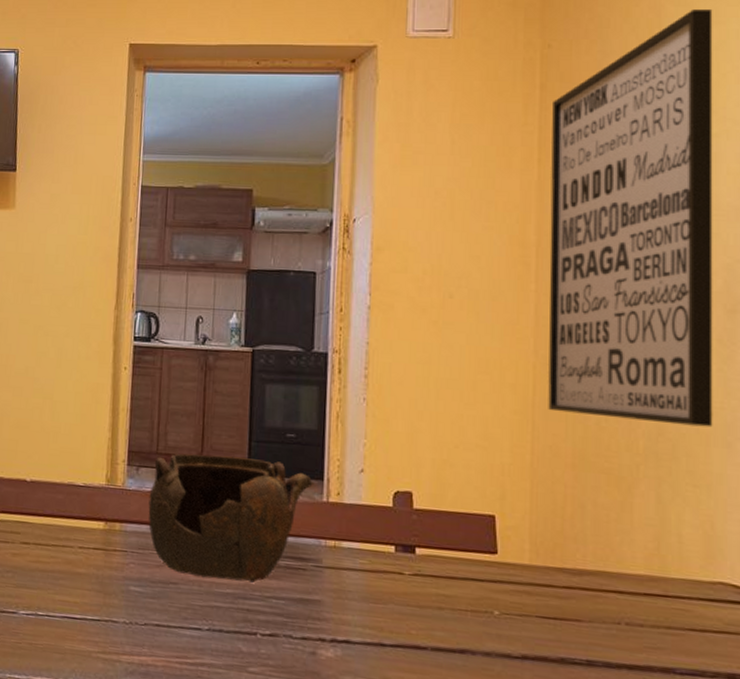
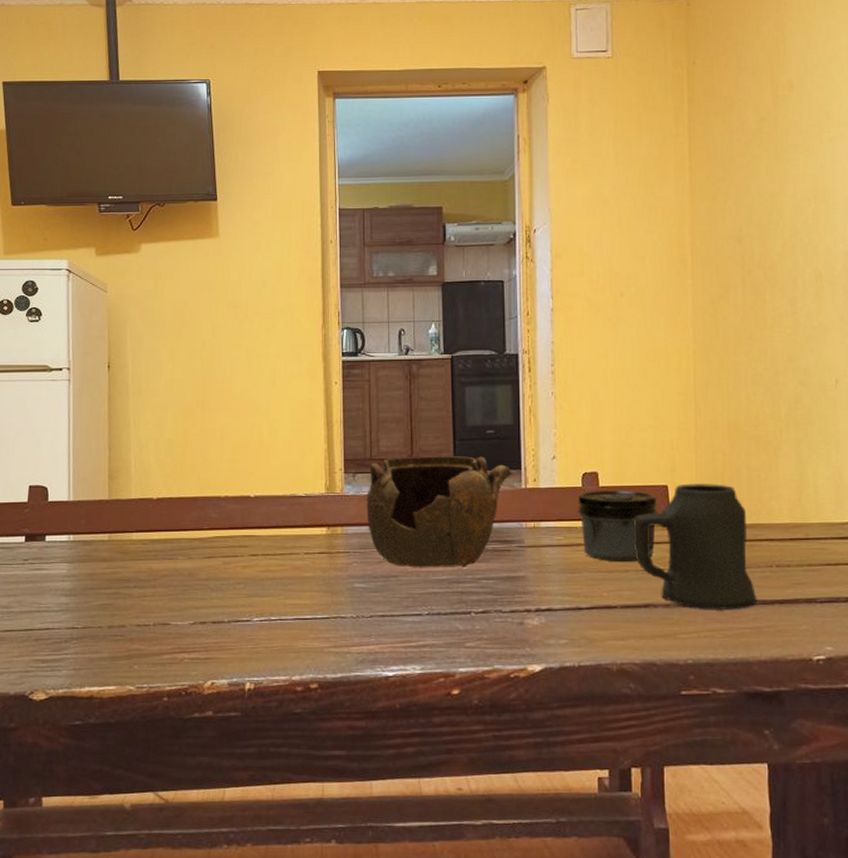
jar: none [386,512,482,599] -> present [578,491,658,563]
mug: none [451,515,600,669] -> present [633,483,758,609]
wall art: present [548,10,713,428] -> none [699,27,839,393]

